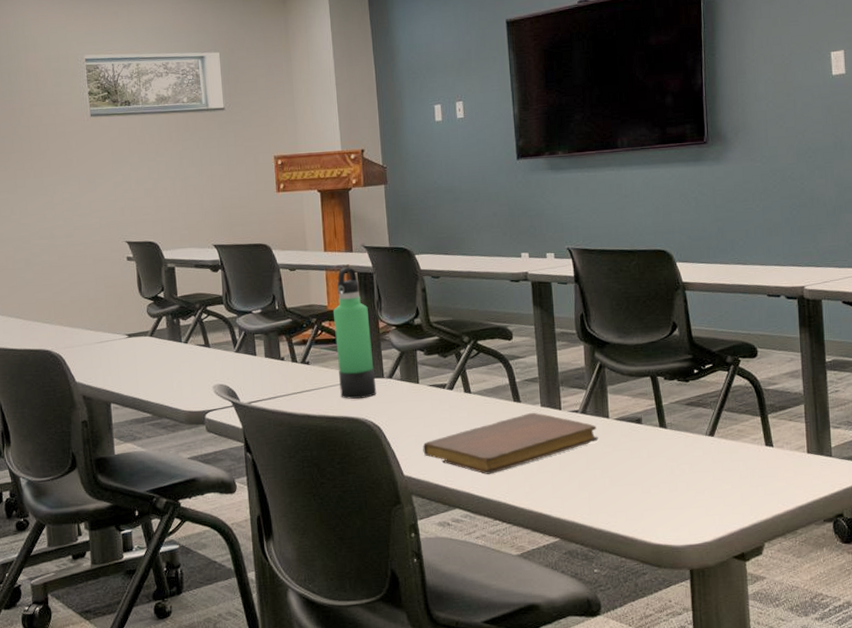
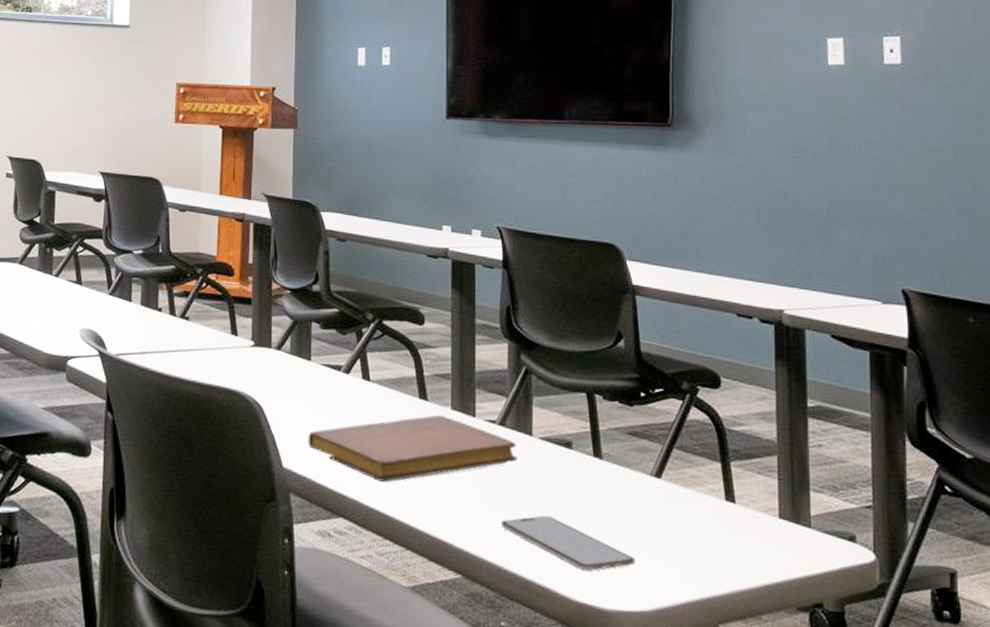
thermos bottle: present [333,267,377,399] -> none [220,216,262,369]
smartphone: none [588,480,698,518] -> present [500,515,635,571]

